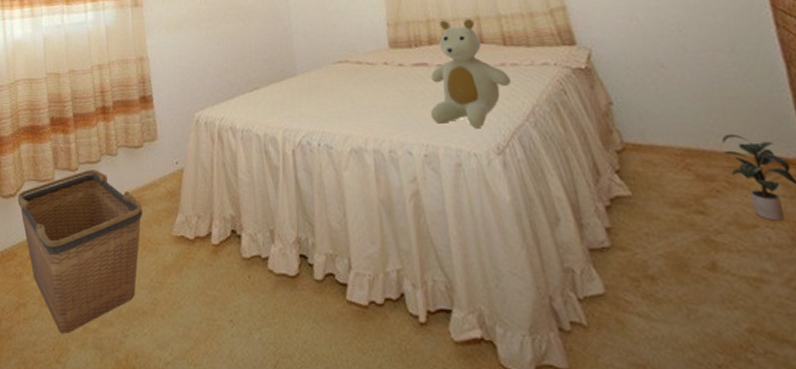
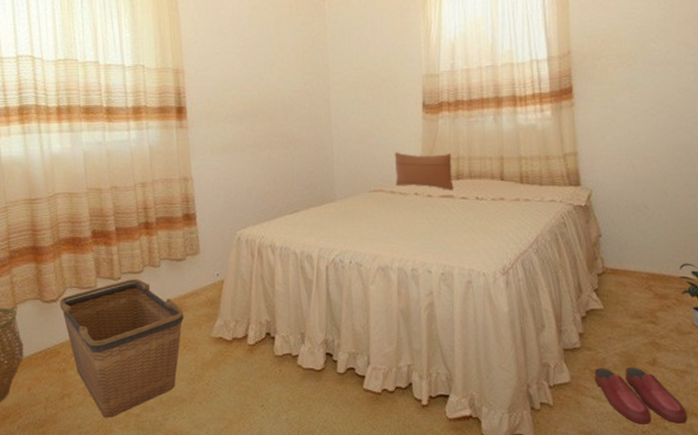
pillow: none [356,16,428,57] -> present [394,152,454,190]
stuffed bear: present [430,17,512,128] -> none [450,157,523,252]
slippers: none [634,272,778,355] -> present [594,366,687,424]

